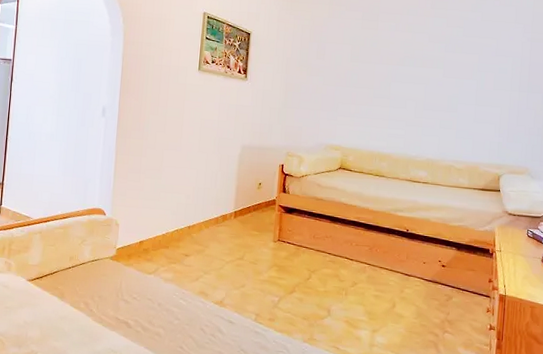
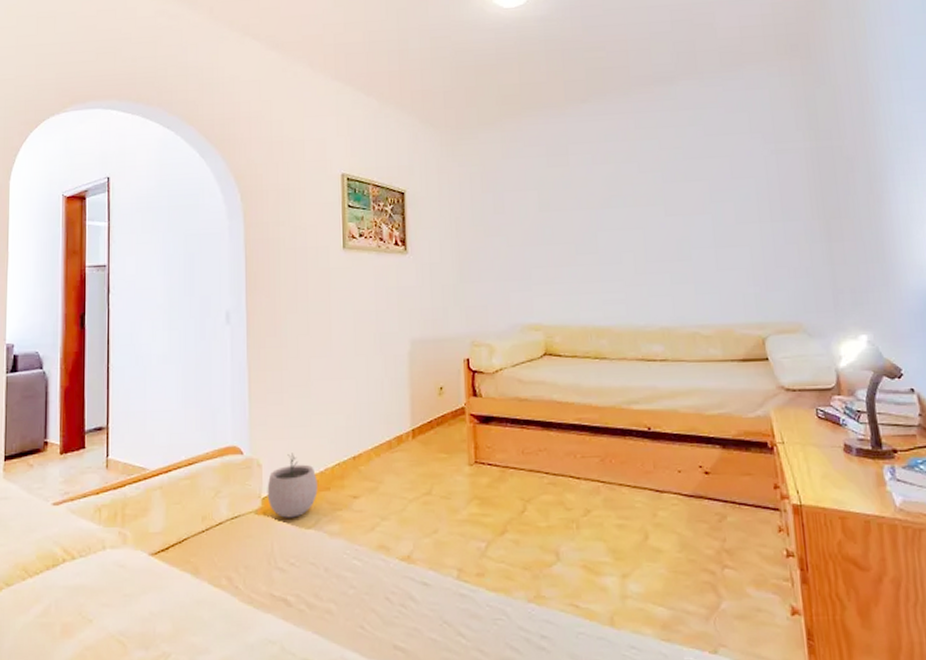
plant pot: none [121,218,160,265] -> present [267,453,318,518]

